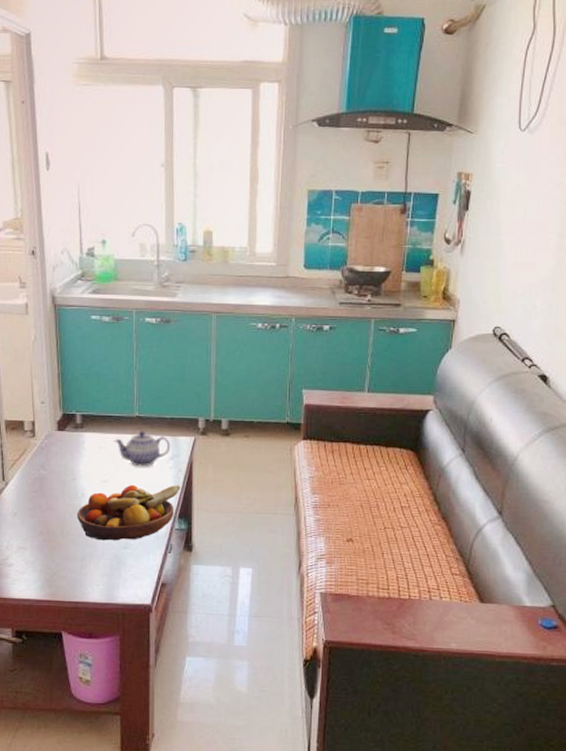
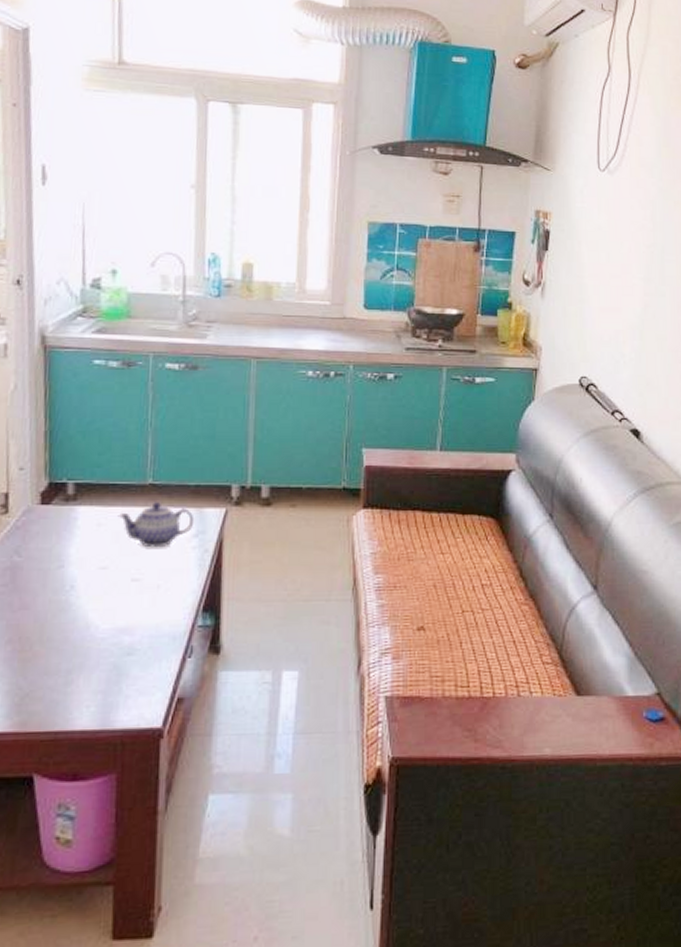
fruit bowl: present [77,484,180,541] -> none [63,569,206,646]

